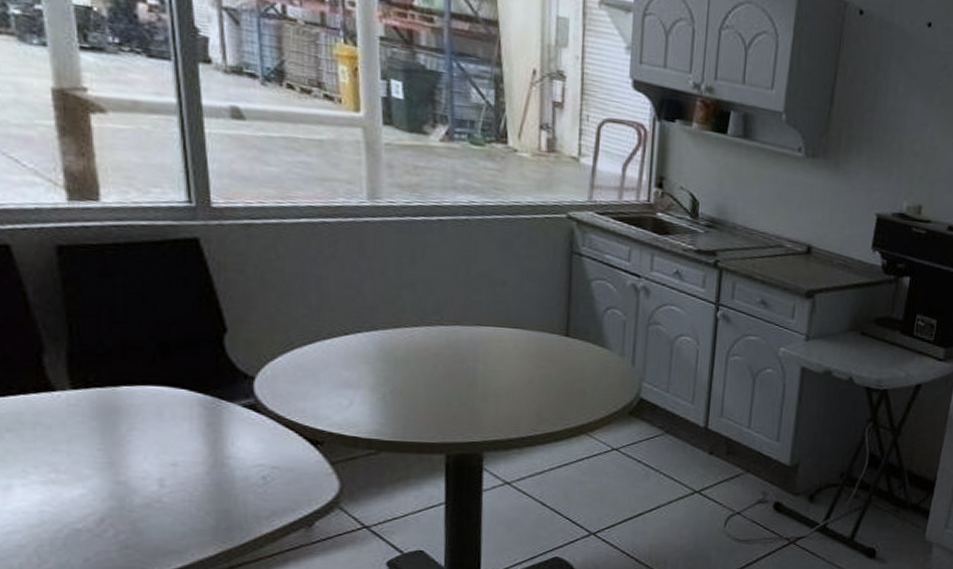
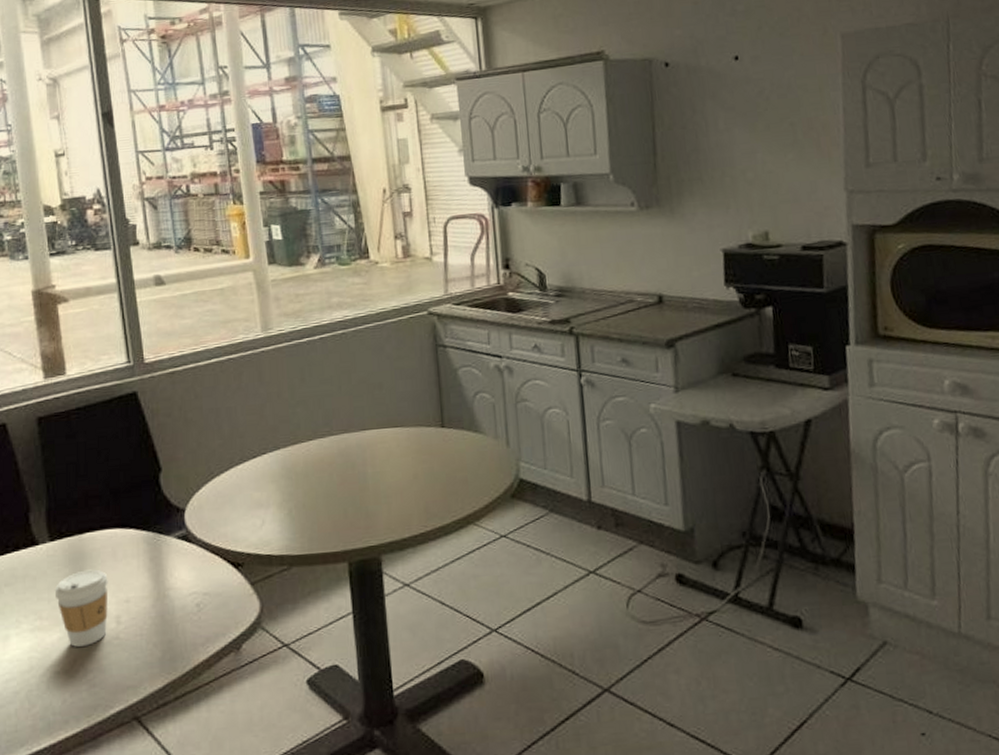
coffee cup: none [76,426,150,506] -> present [54,569,108,647]

